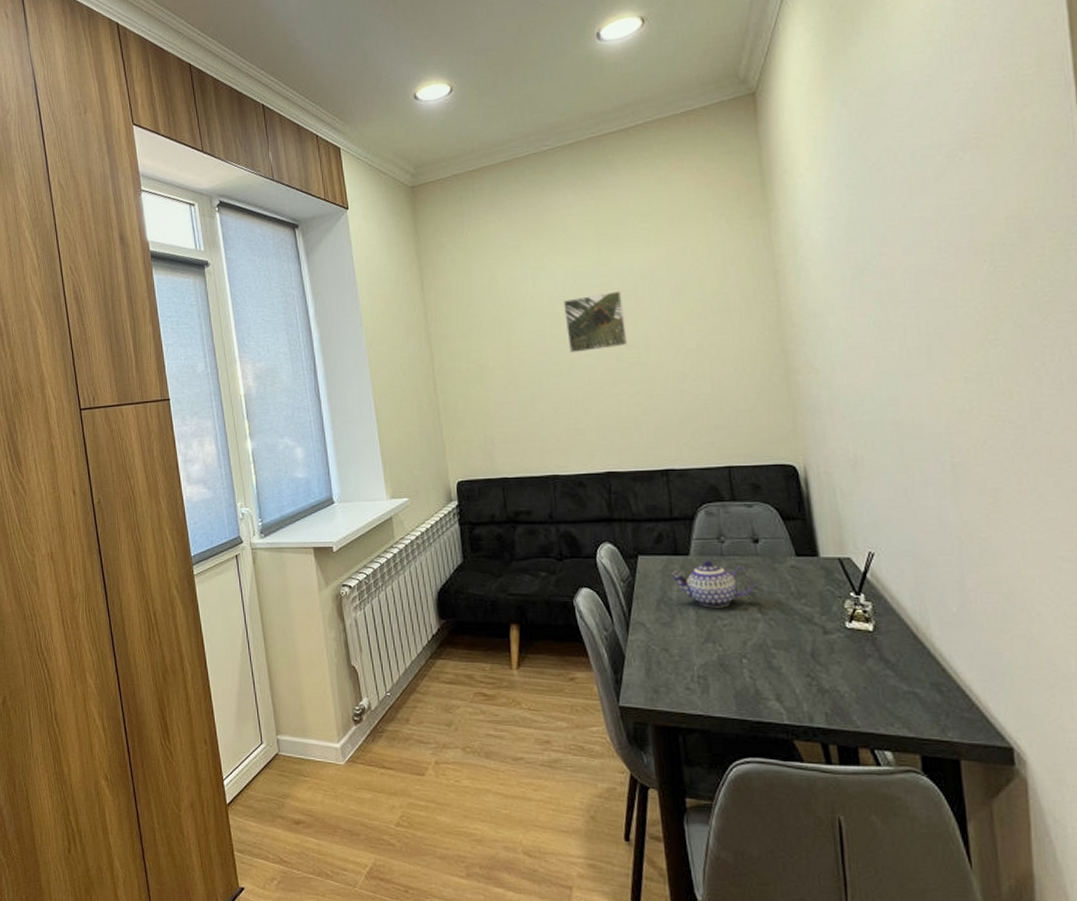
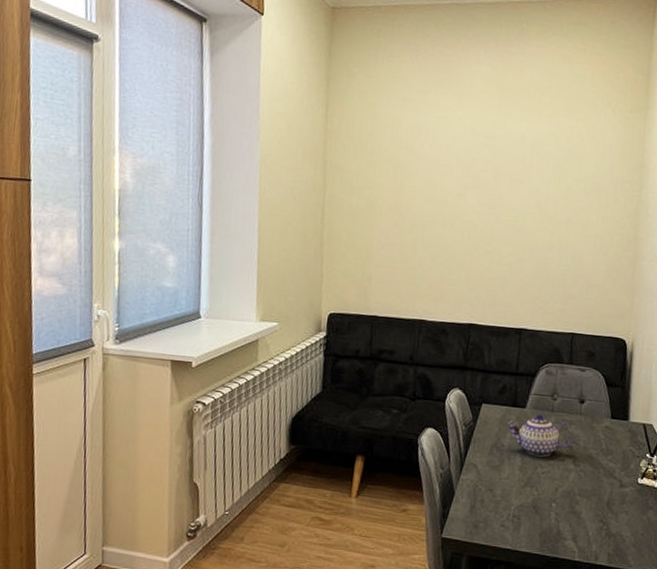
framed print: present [562,291,628,354] -> none [455,154,512,209]

